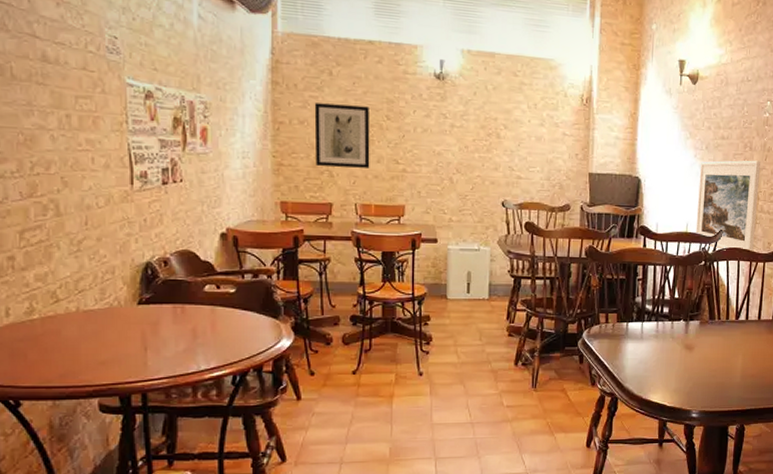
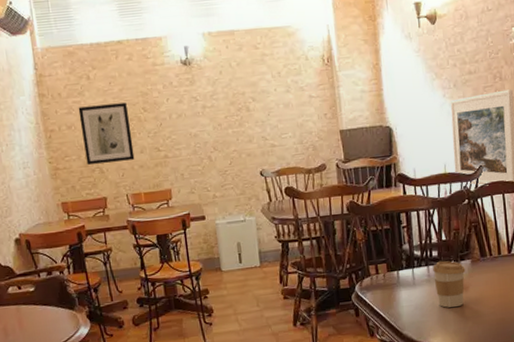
coffee cup: none [661,318,693,366] -> present [433,260,466,308]

